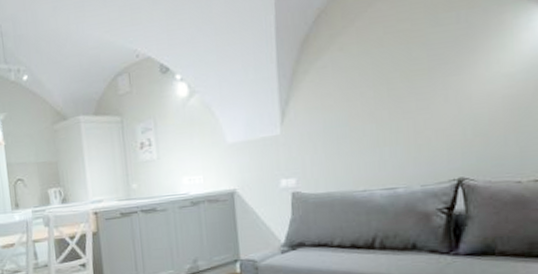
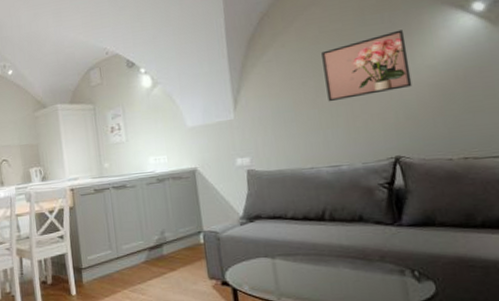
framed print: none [385,31,485,116] -> present [321,29,413,102]

